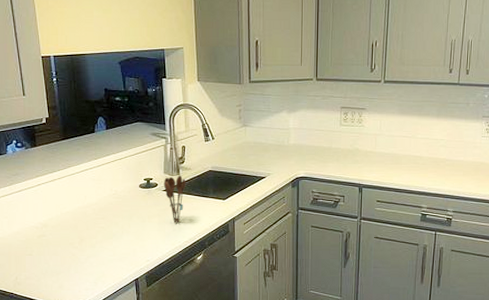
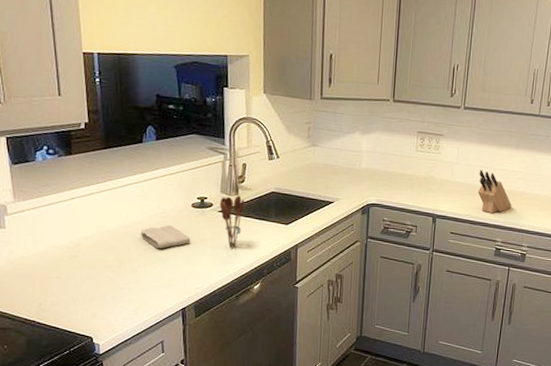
washcloth: none [96,205,140,226] -> present [140,225,191,249]
knife block: none [401,140,436,180] -> present [477,170,512,213]

